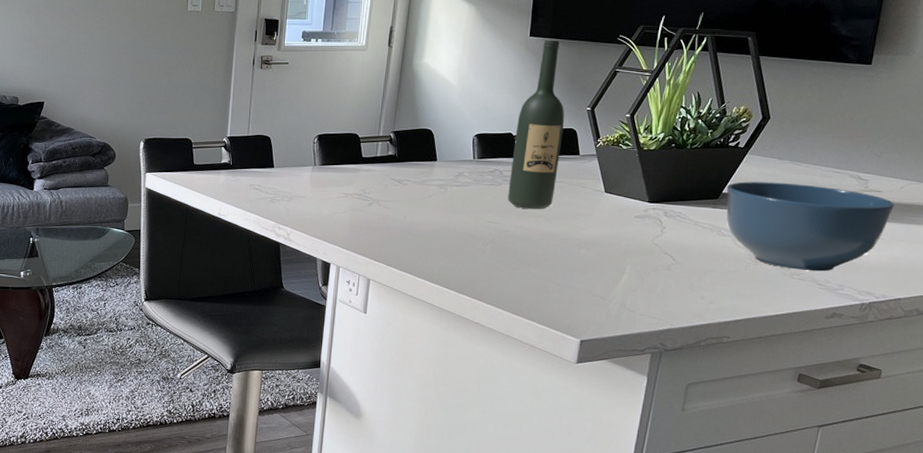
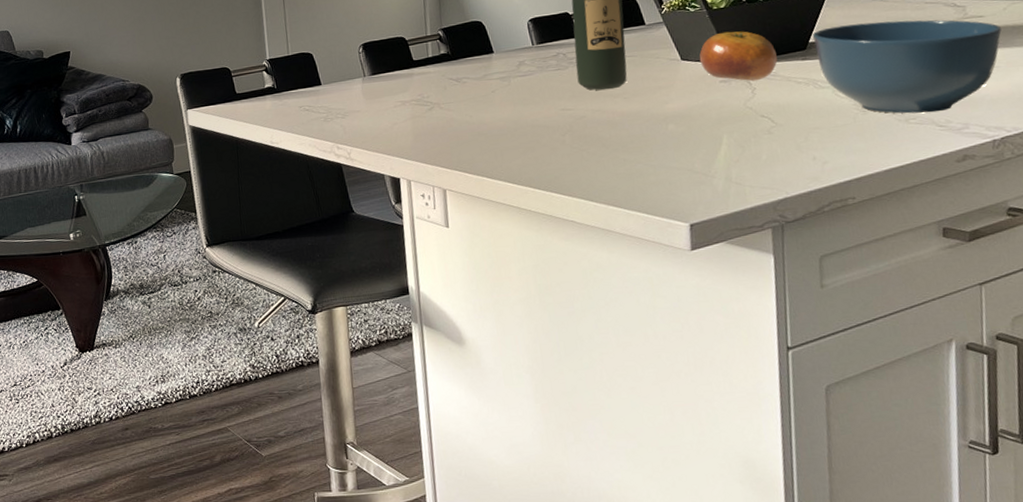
fruit: none [621,172,691,221] -> present [699,31,778,82]

